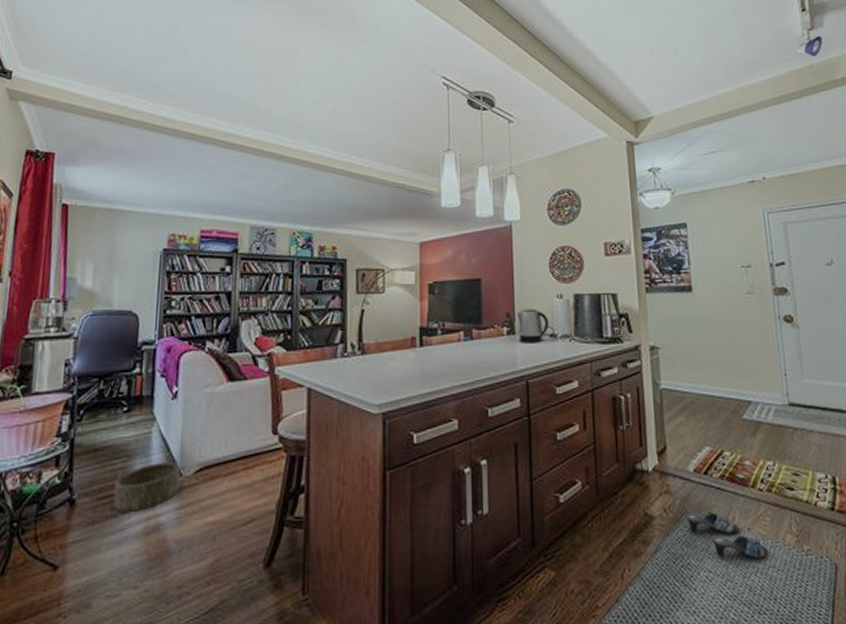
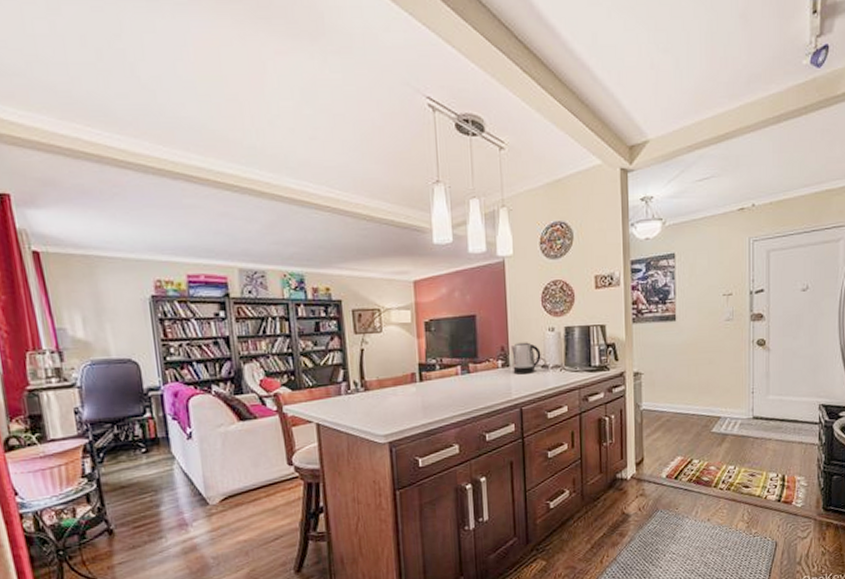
basket: present [114,459,181,512] -> none [147,491,209,537]
slippers: present [685,511,768,559] -> none [657,508,722,543]

